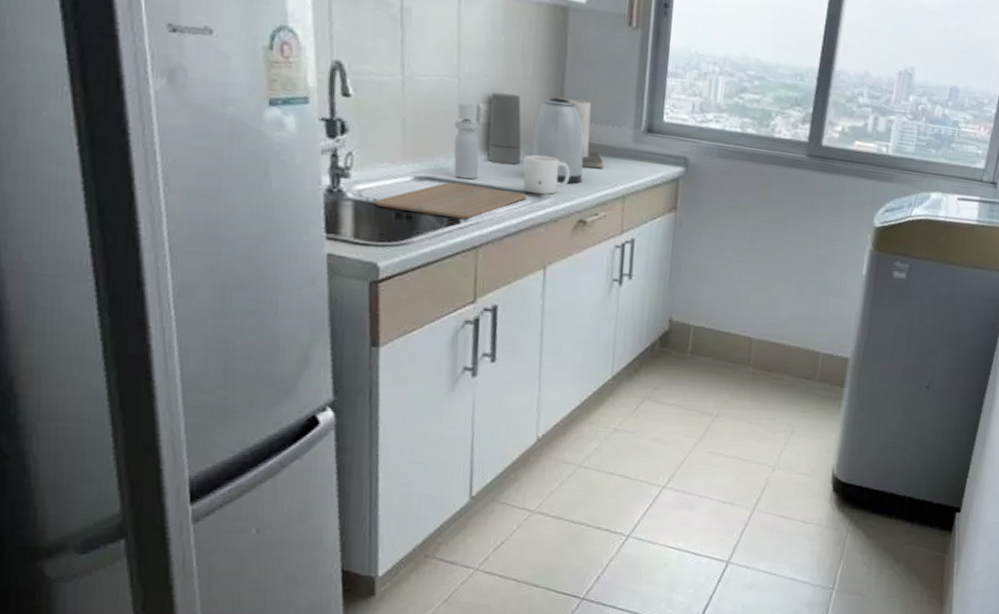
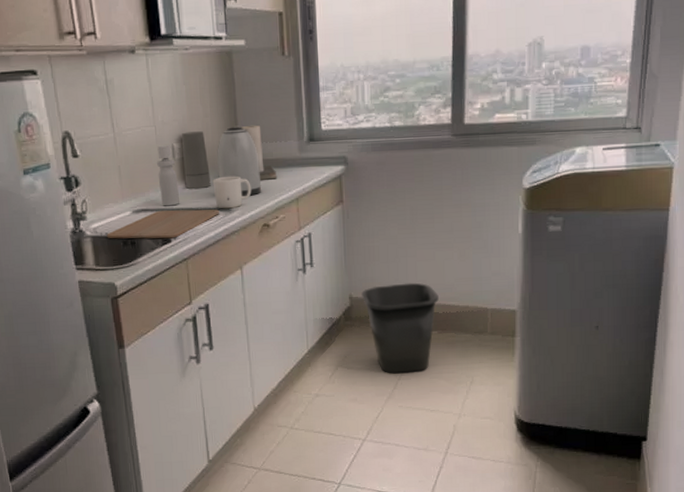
waste bin: none [683,311,769,415] -> present [361,282,439,374]

